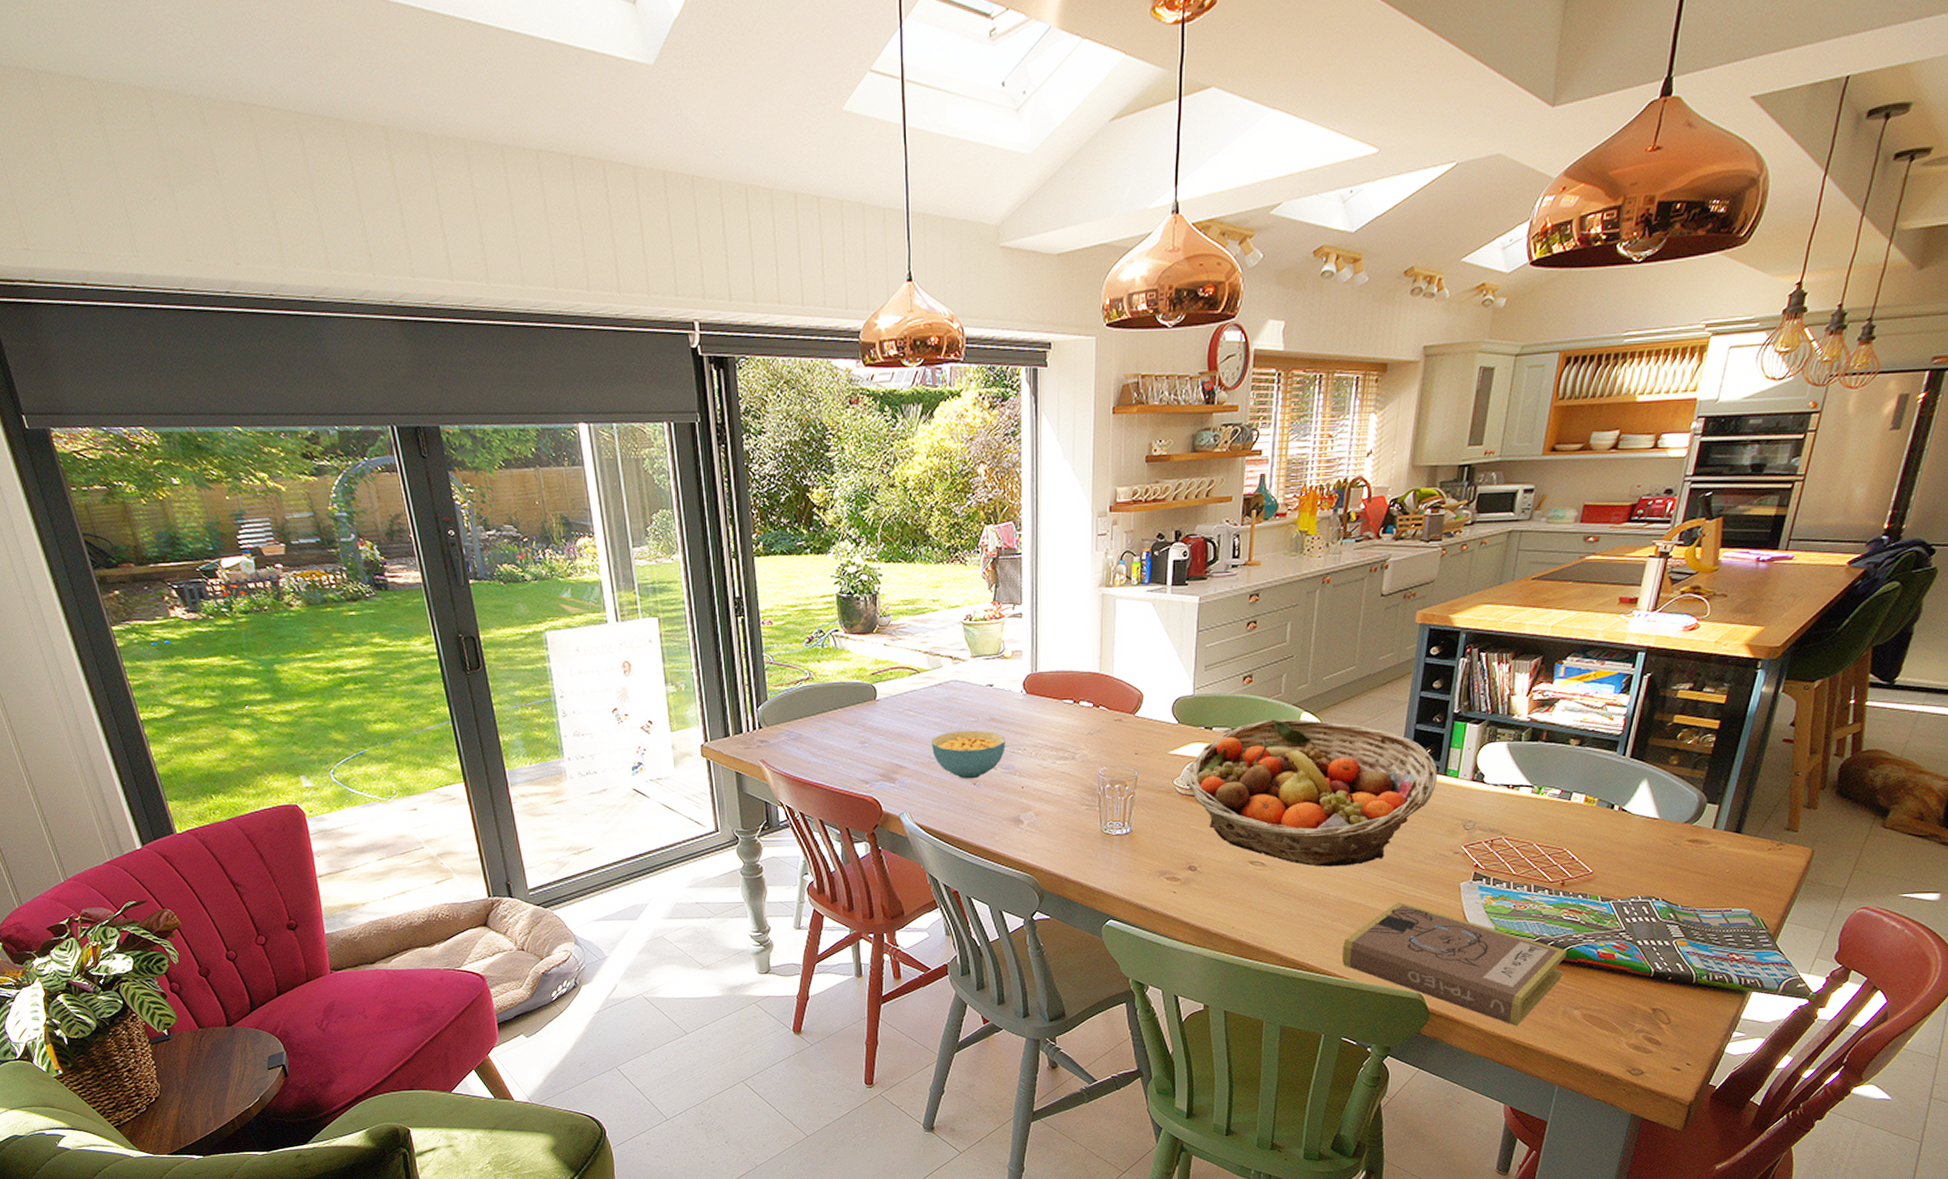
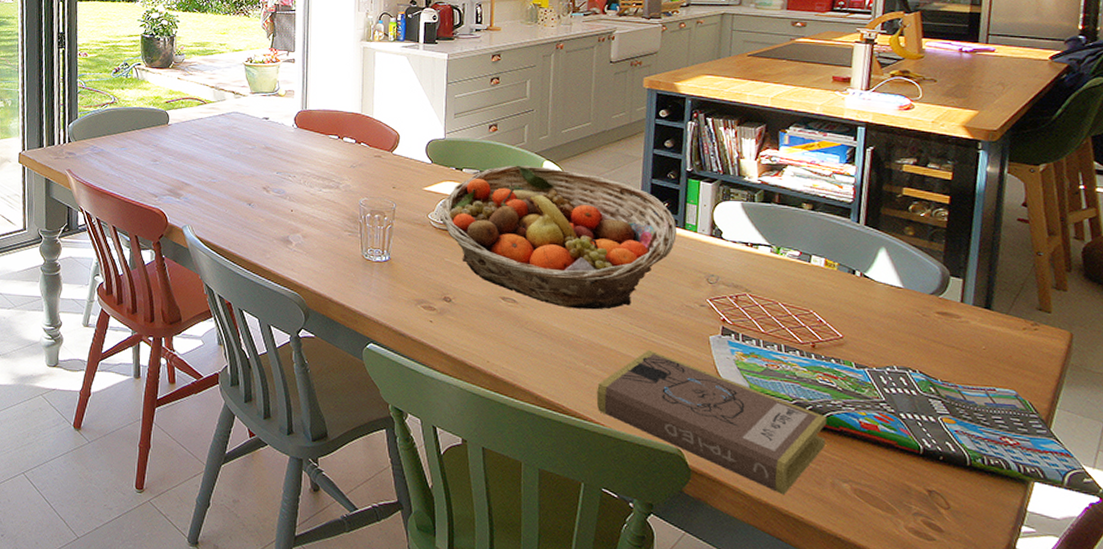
cereal bowl: present [932,730,1006,779] -> none [214,156,278,200]

